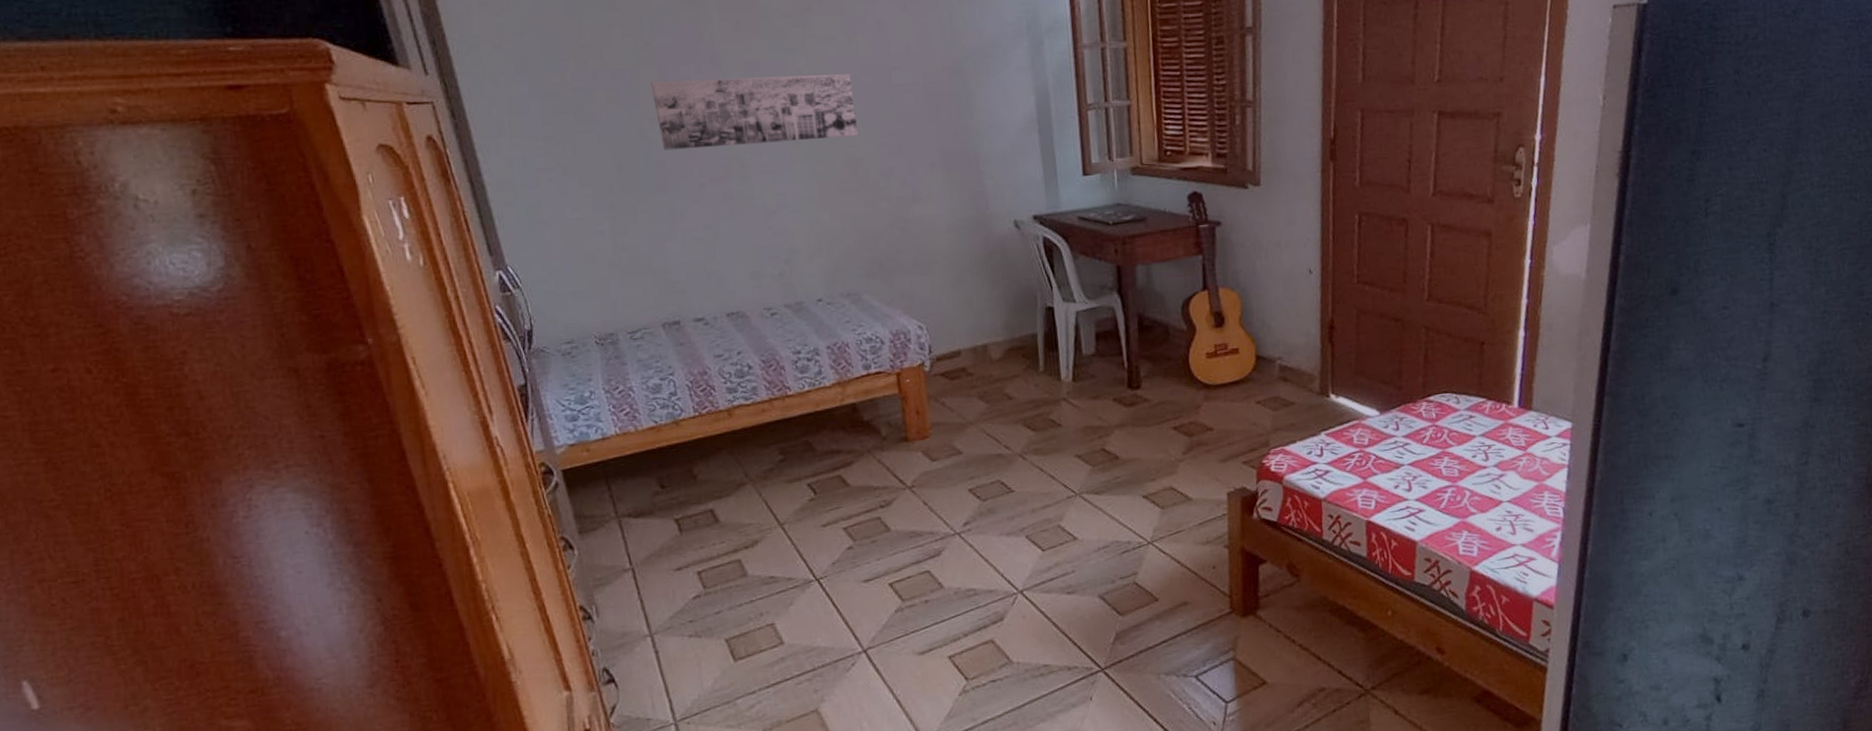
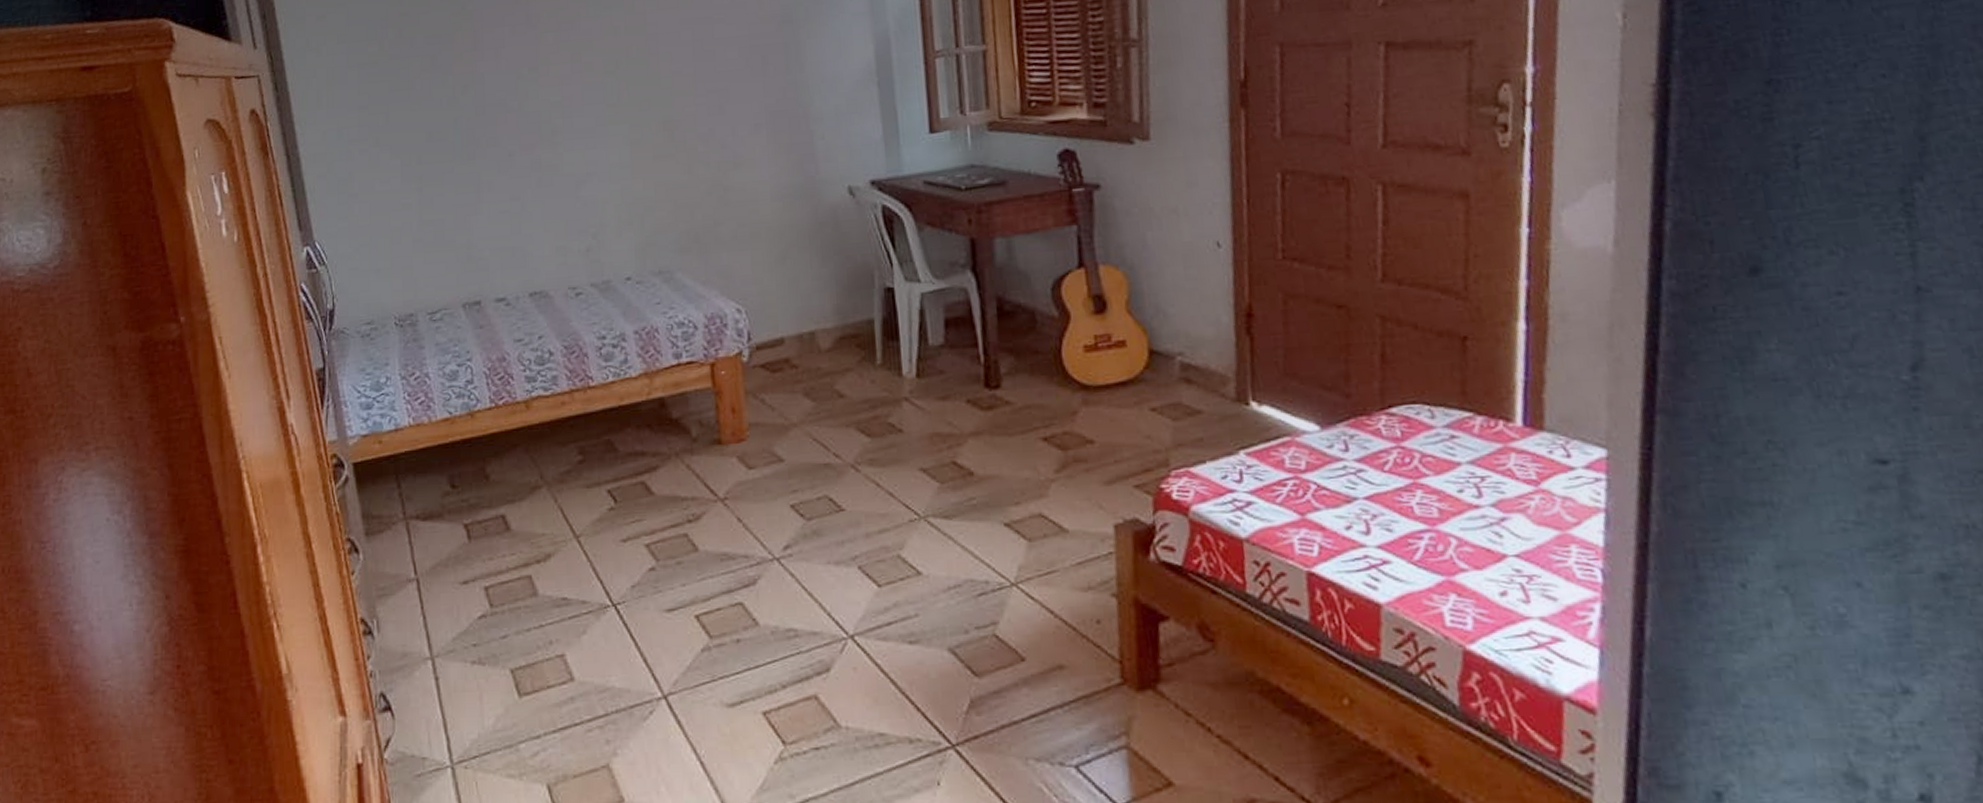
wall art: present [651,73,859,151] -> none [465,28,677,118]

